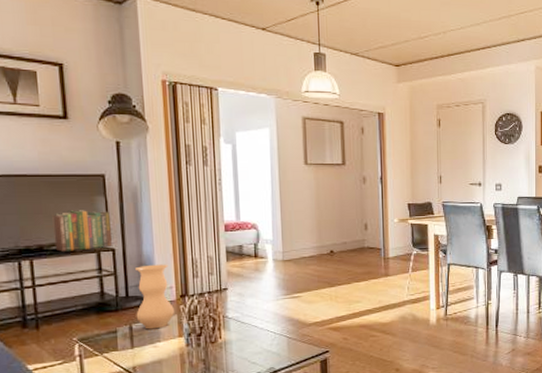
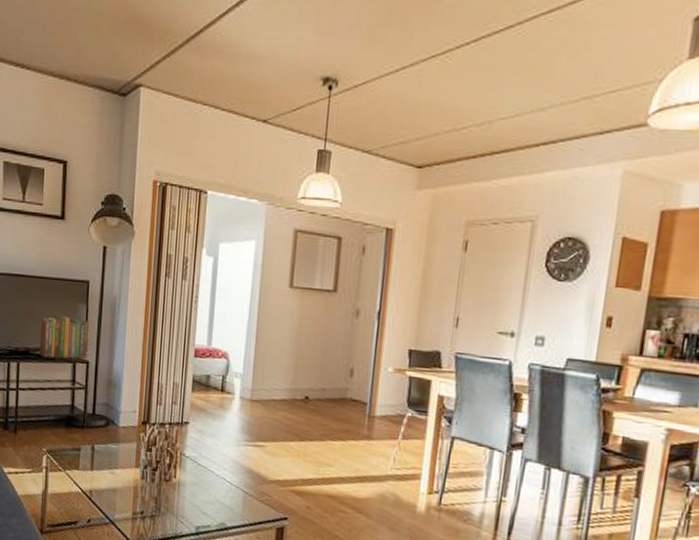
vase: present [135,264,174,330] -> none [99,383,135,455]

